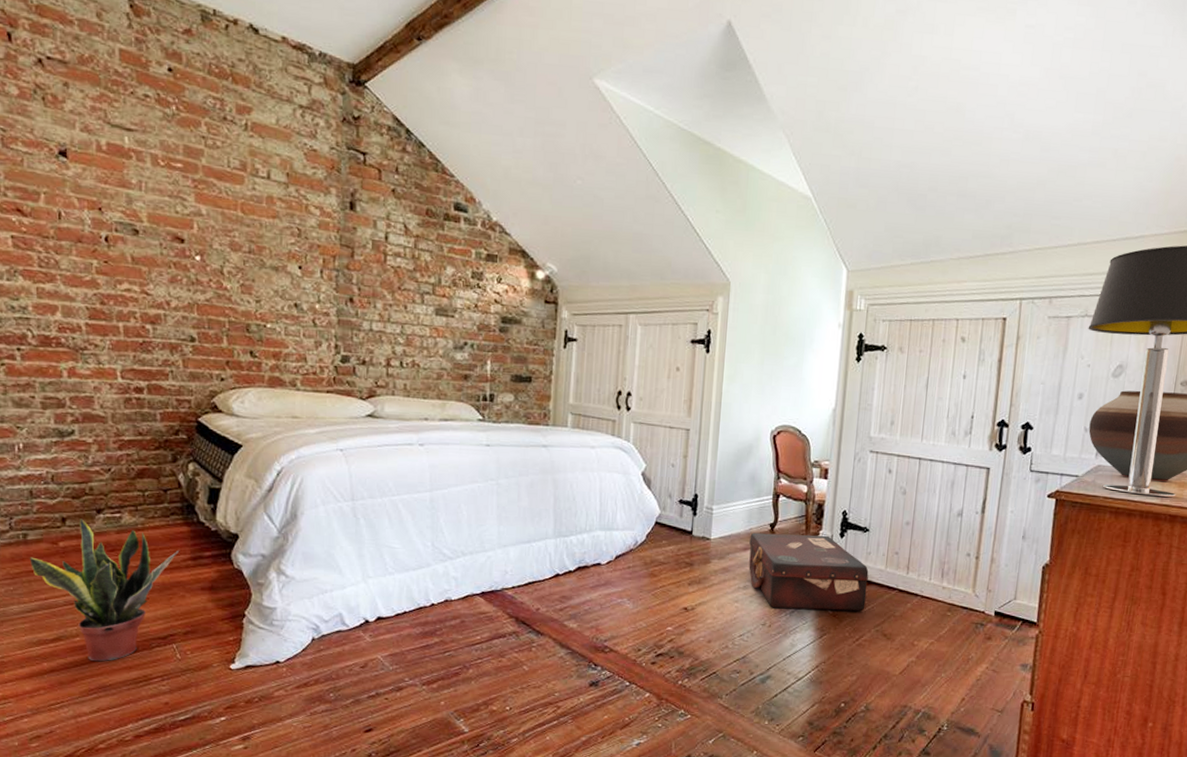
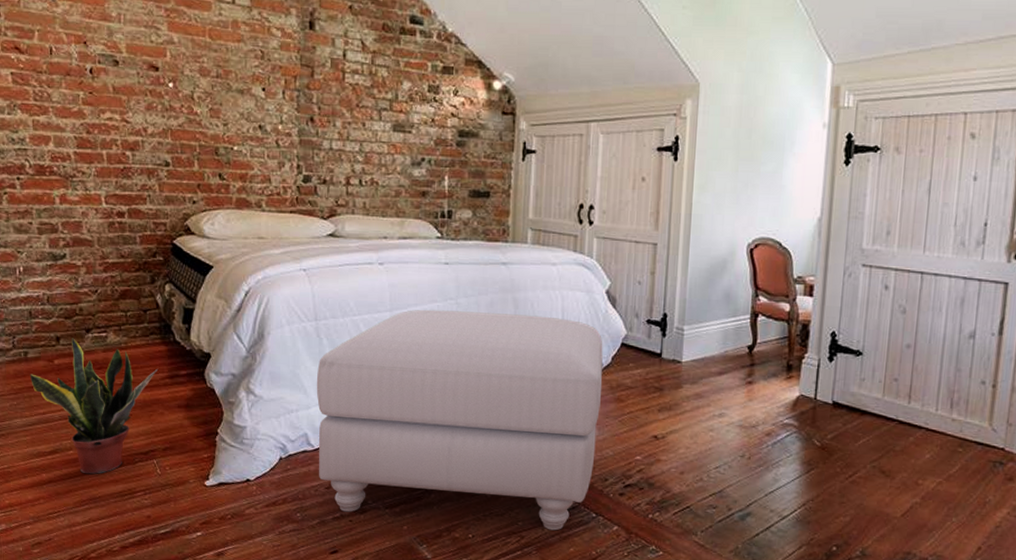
ottoman: none [352,489,638,700] -> present [316,309,603,531]
suitcase: present [749,532,869,612] -> none [724,355,863,445]

